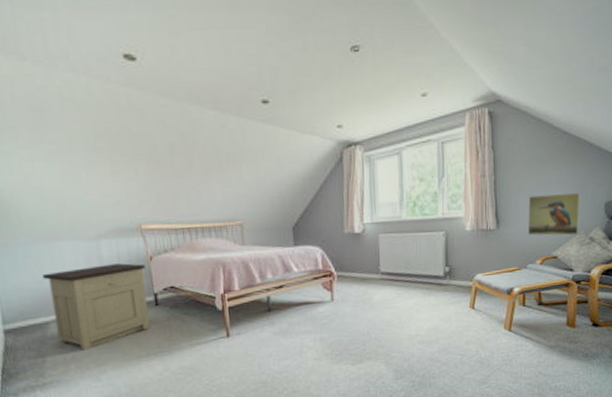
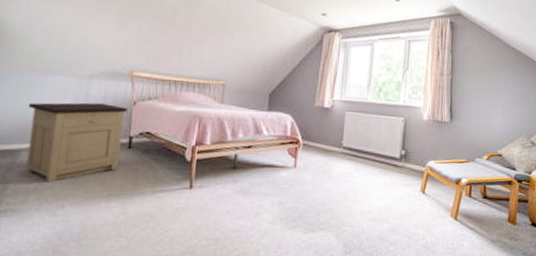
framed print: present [527,193,581,236] -> none [477,97,524,138]

